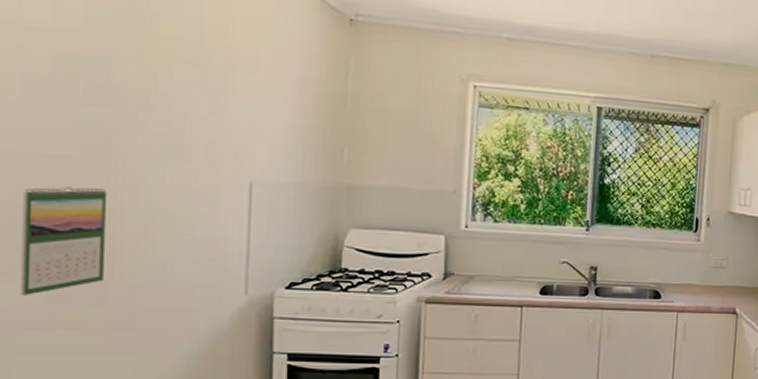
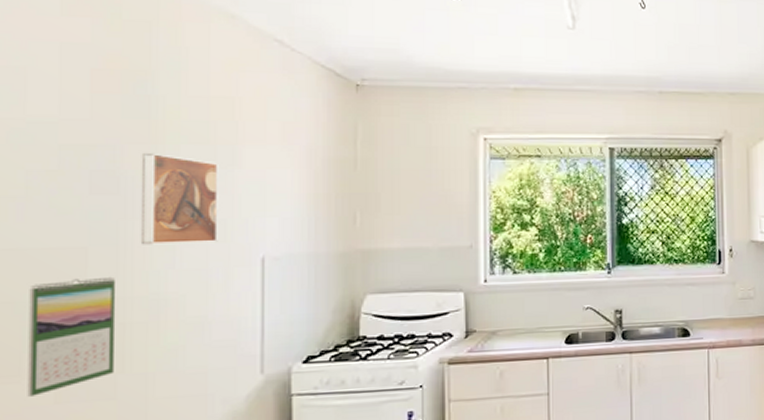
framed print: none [131,68,211,163] -> present [140,152,219,245]

